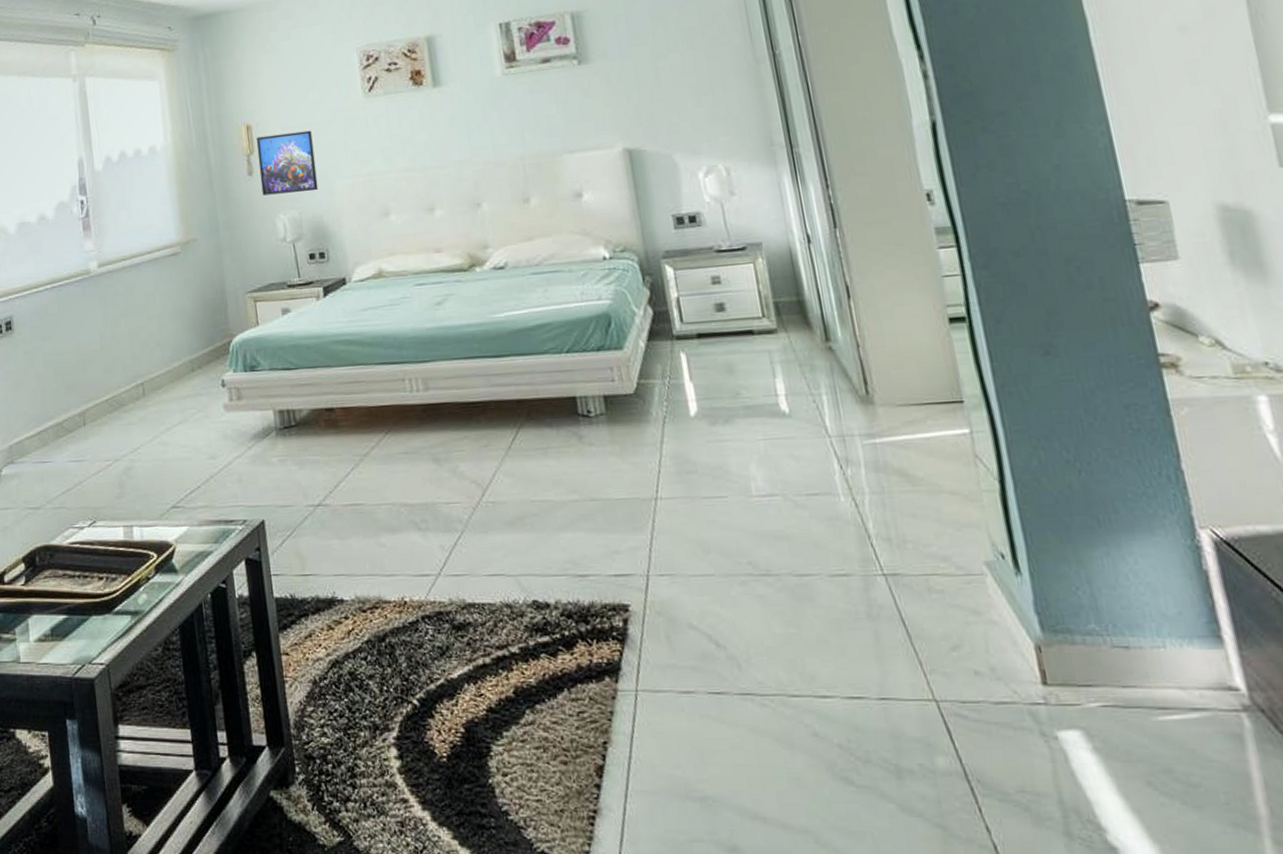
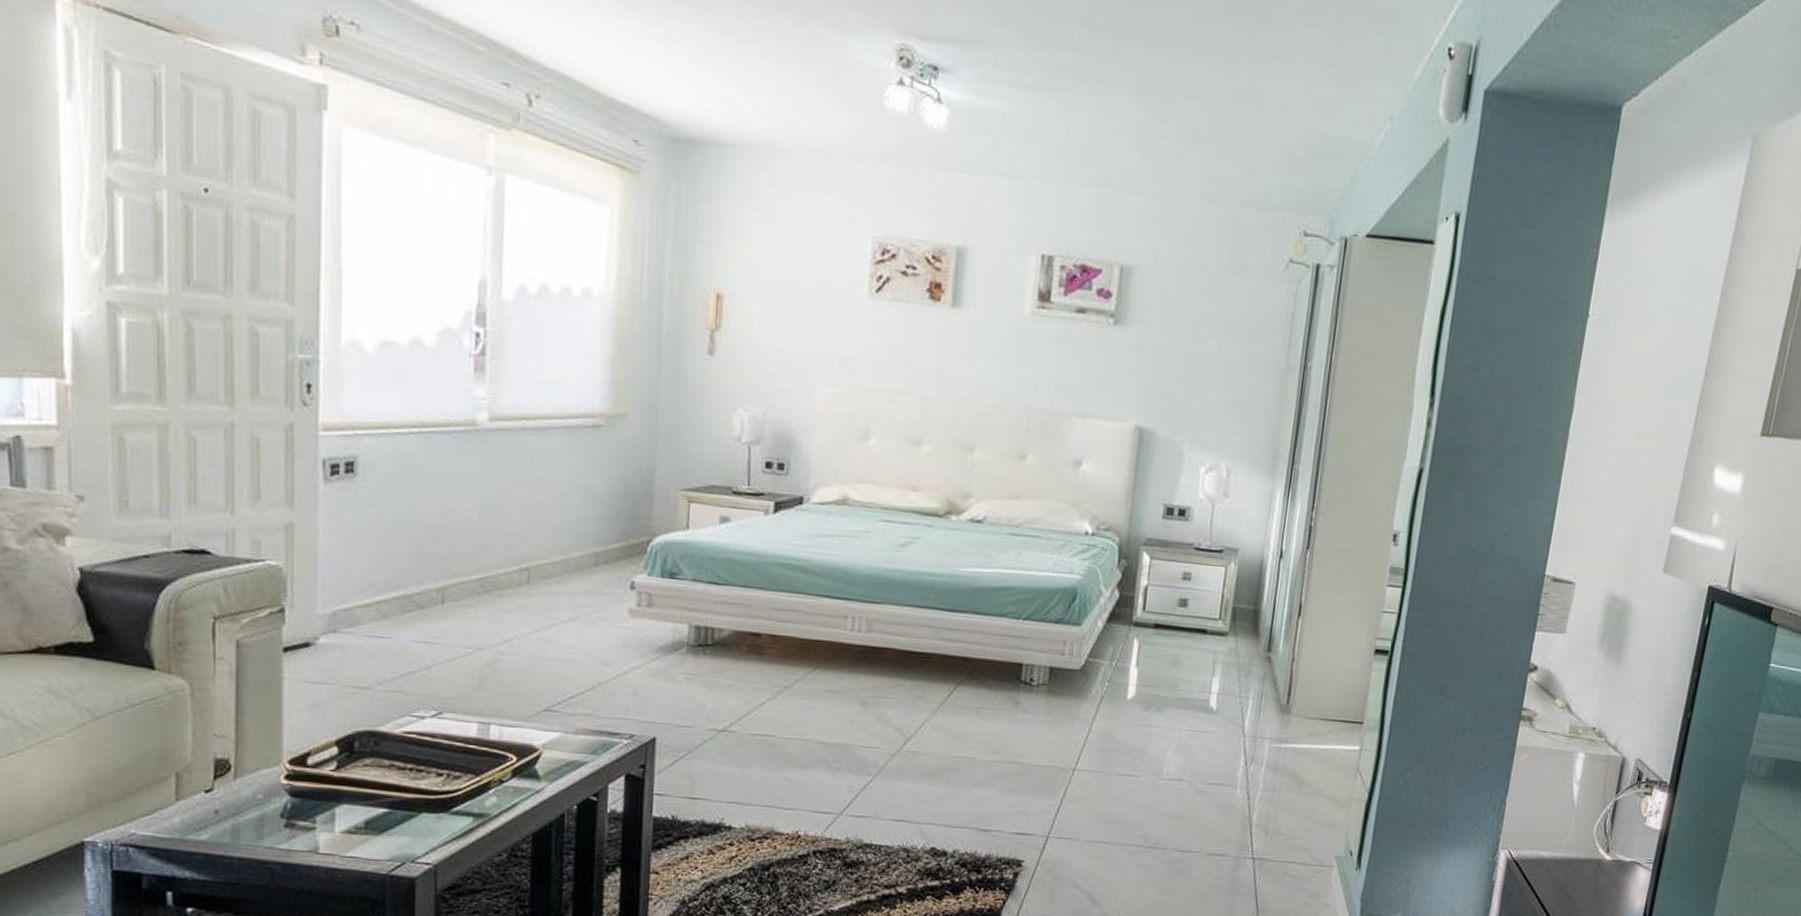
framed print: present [256,130,319,196] -> none [721,311,797,392]

